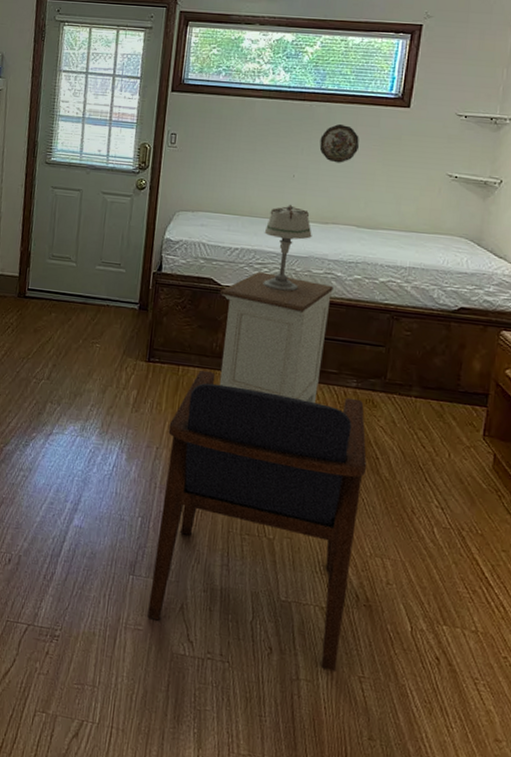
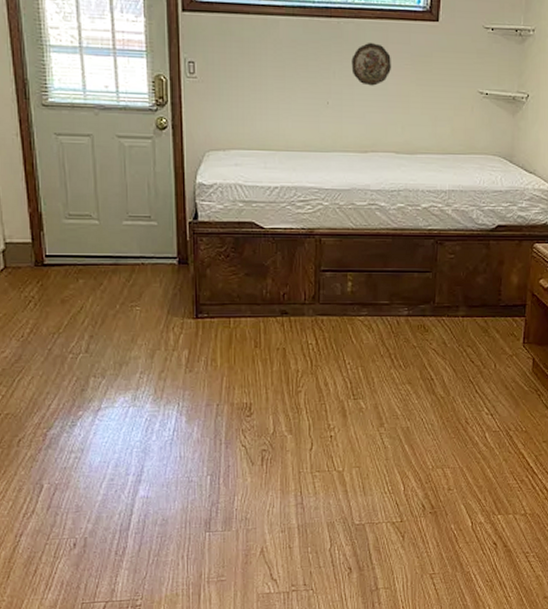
armchair: present [147,371,367,671] -> none [227,320,424,575]
nightstand: present [219,271,334,404] -> none [263,210,378,337]
table lamp: present [263,204,312,292] -> none [303,134,352,227]

